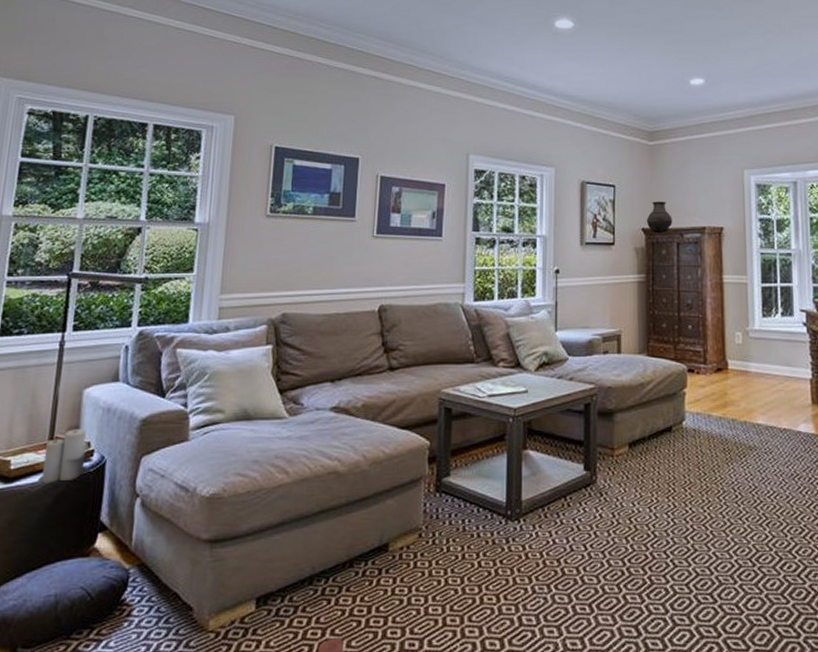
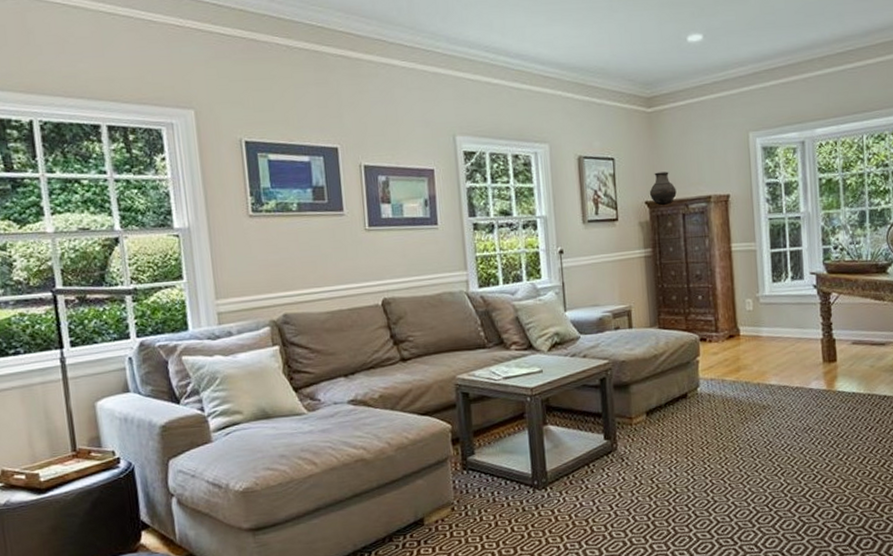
candle: present [38,427,87,484] -> none [70,438,117,492]

